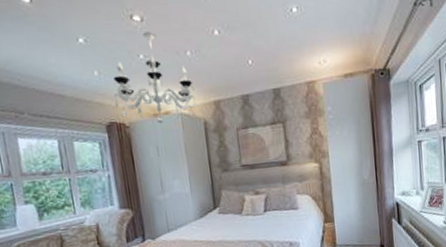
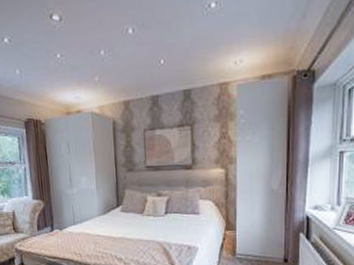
chandelier: present [113,31,197,124] -> none [32,30,107,122]

